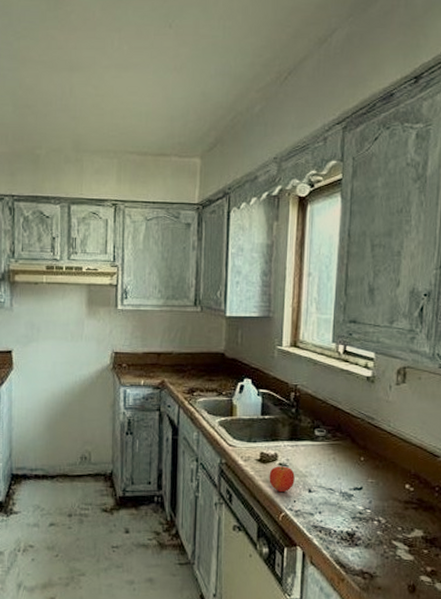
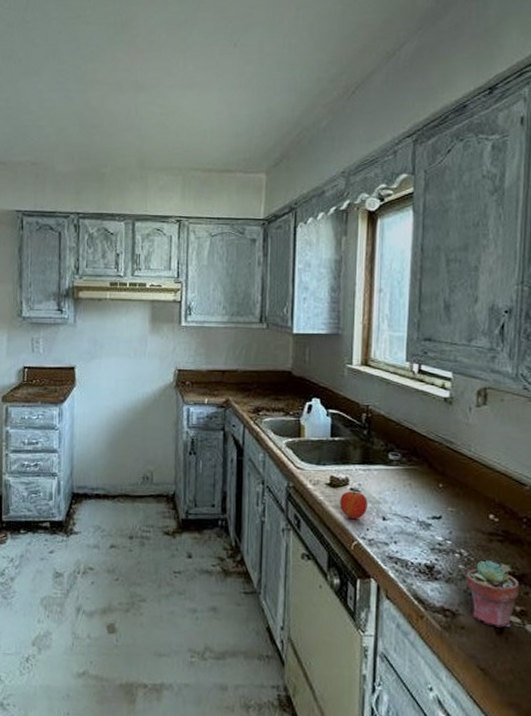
potted succulent: none [383,526,431,587] -> present [466,560,520,628]

